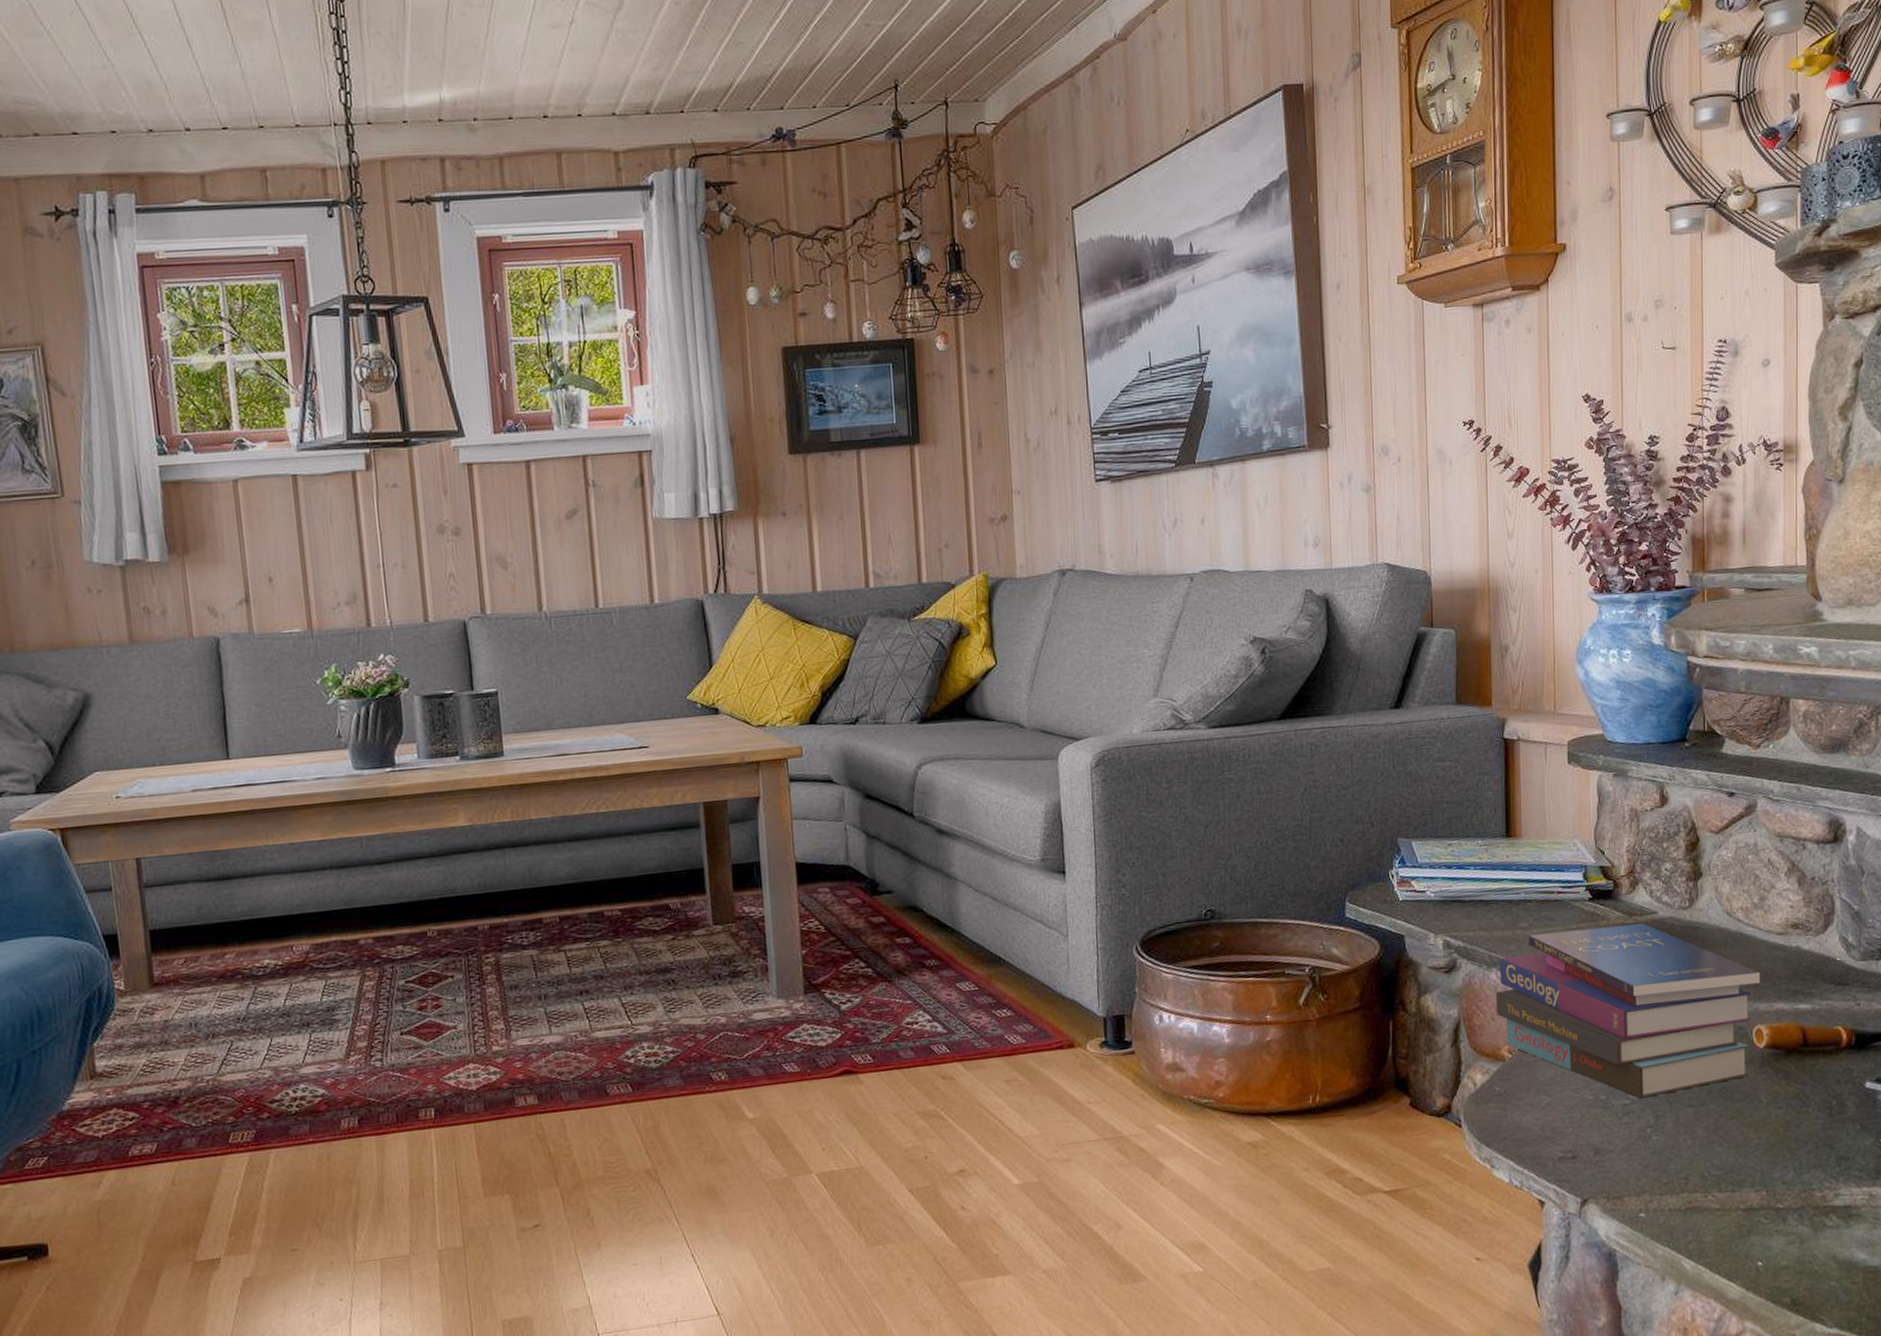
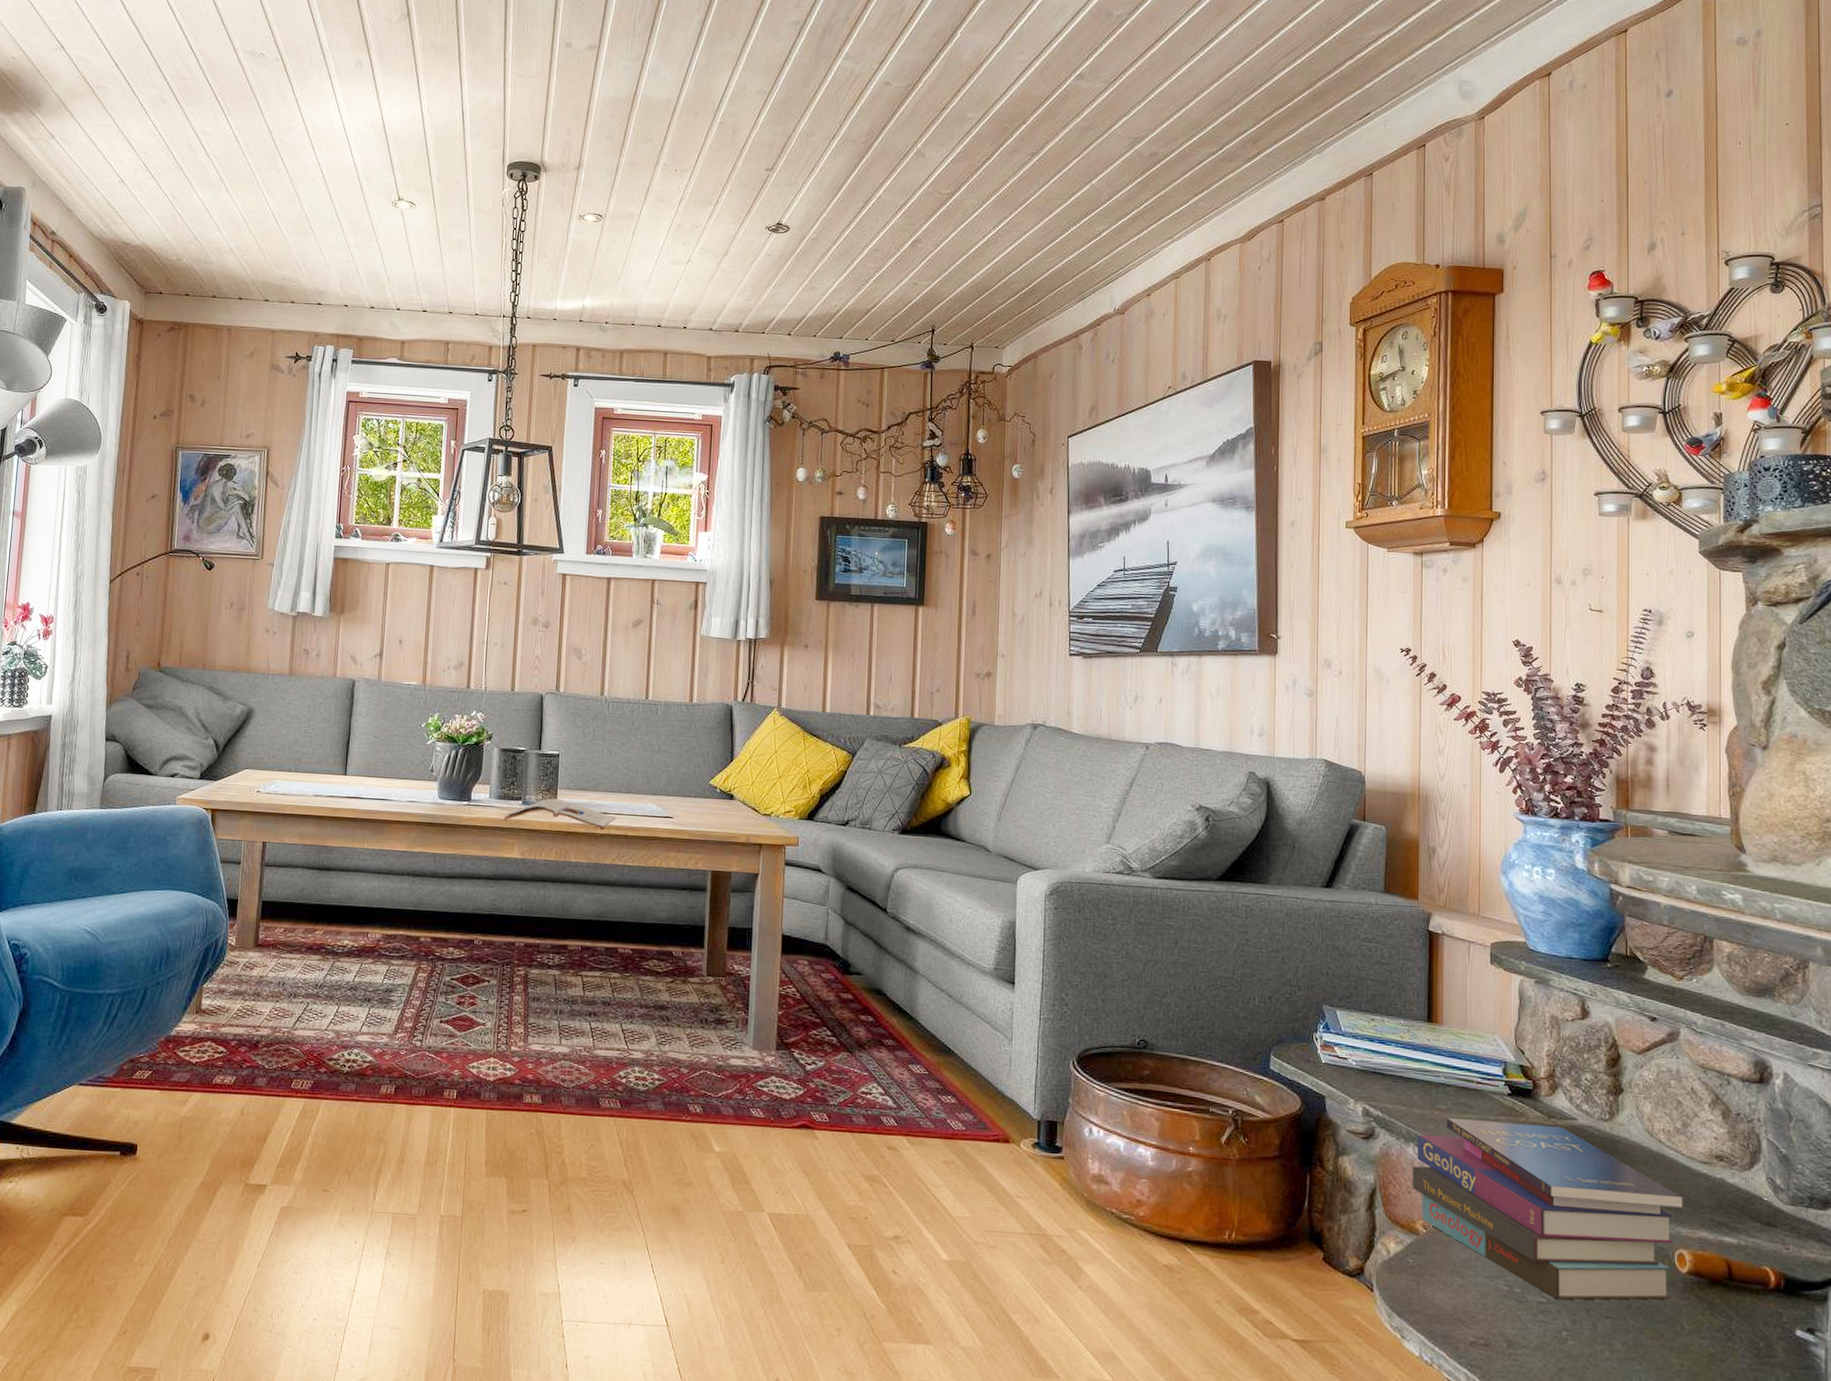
magazine: none [439,745,580,782] -> present [504,798,616,828]

